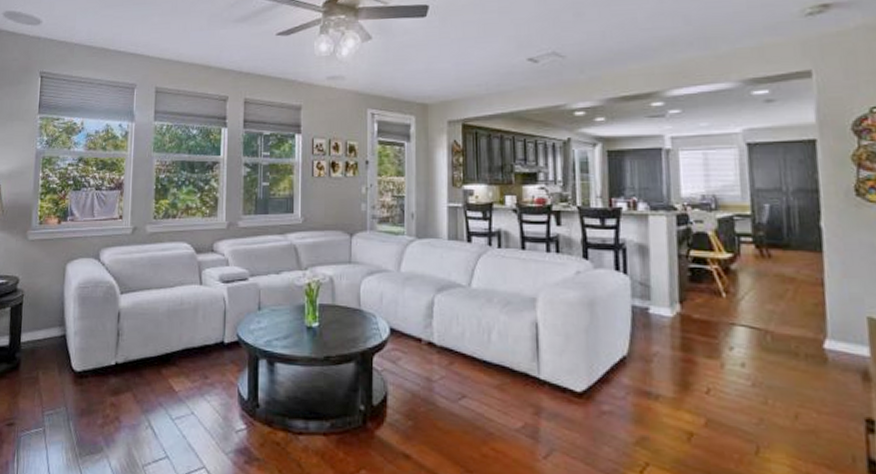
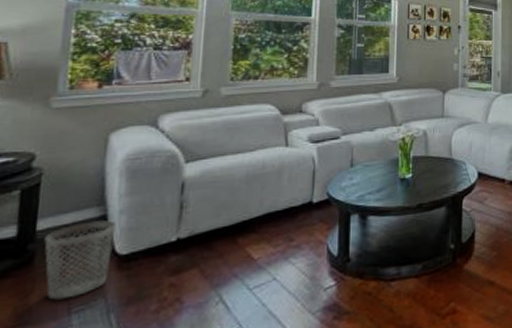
wastebasket: none [26,339,73,403] -> present [44,220,117,300]

